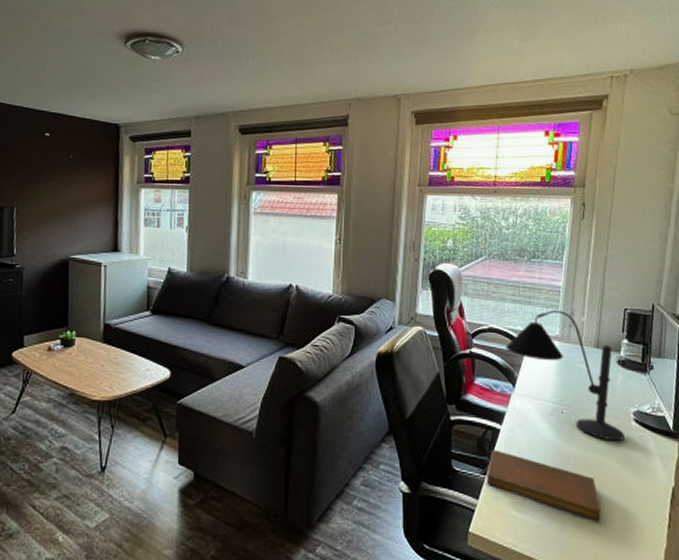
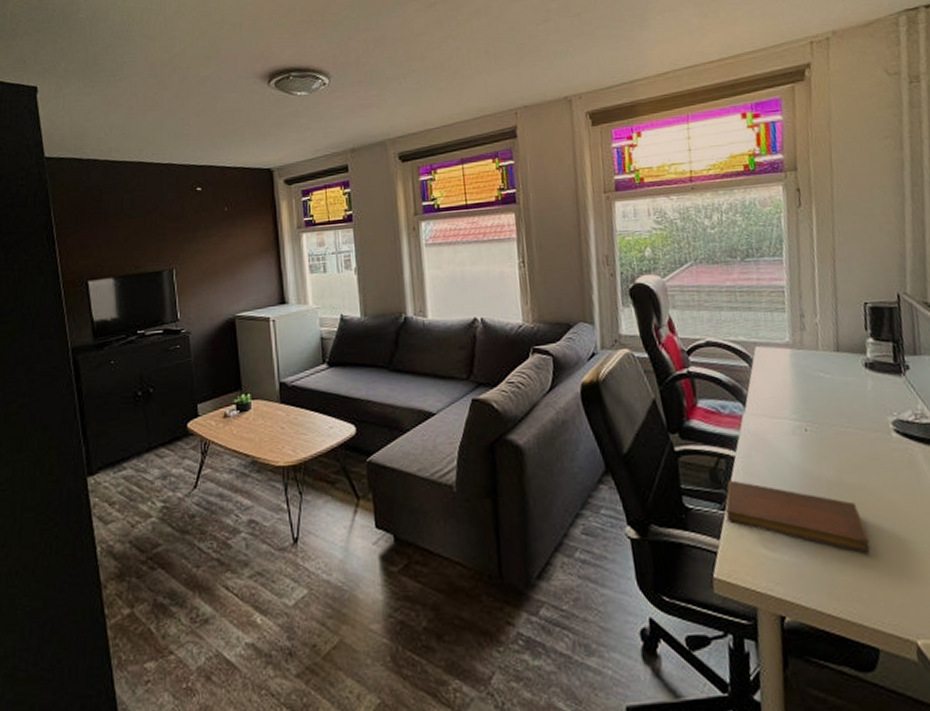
desk lamp: present [505,310,624,440] -> none [728,313,886,457]

